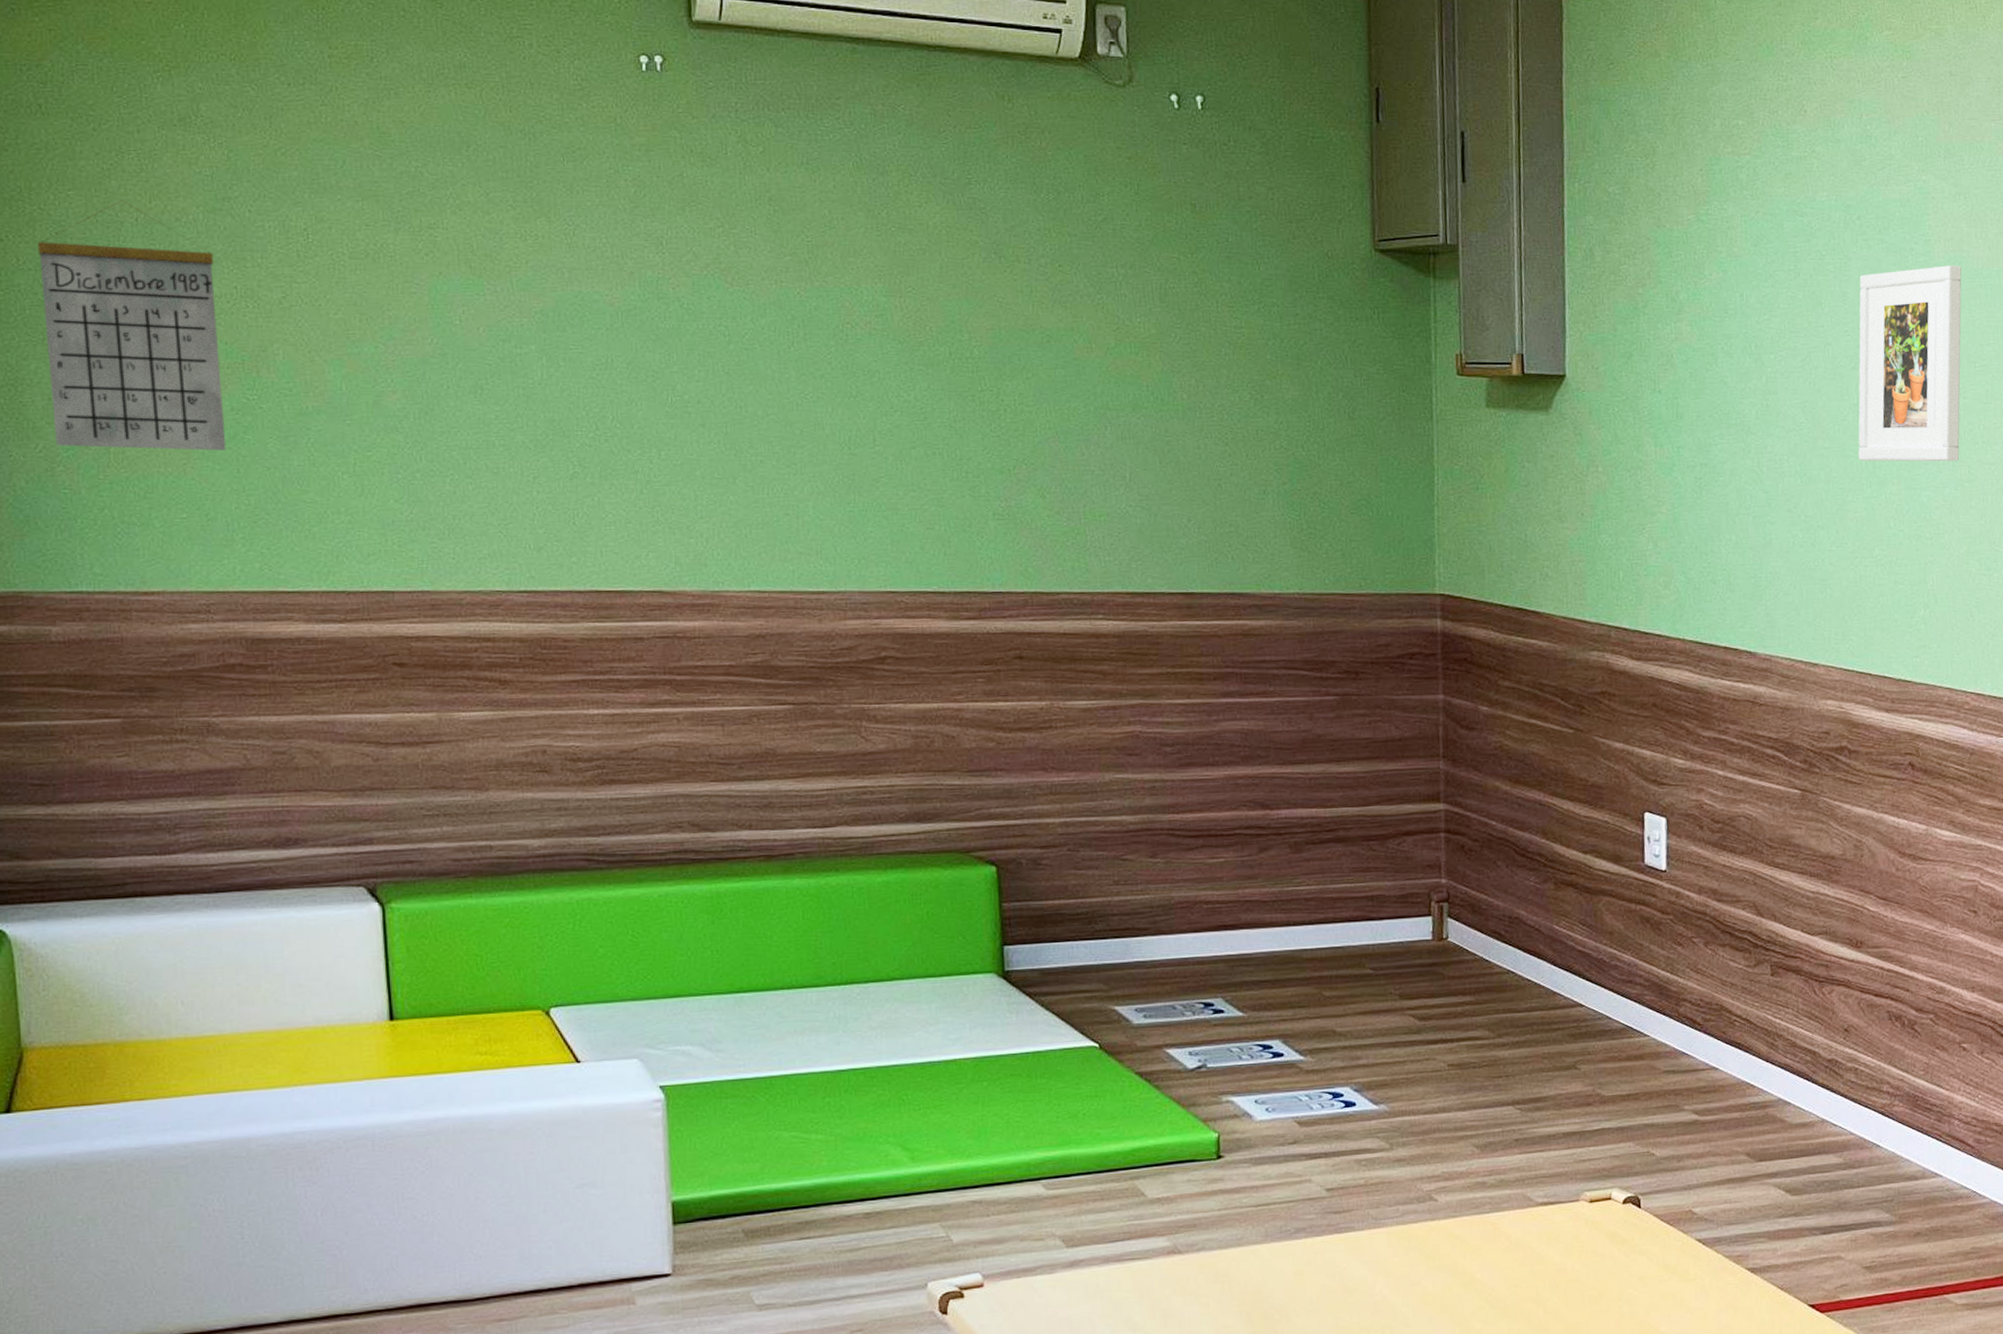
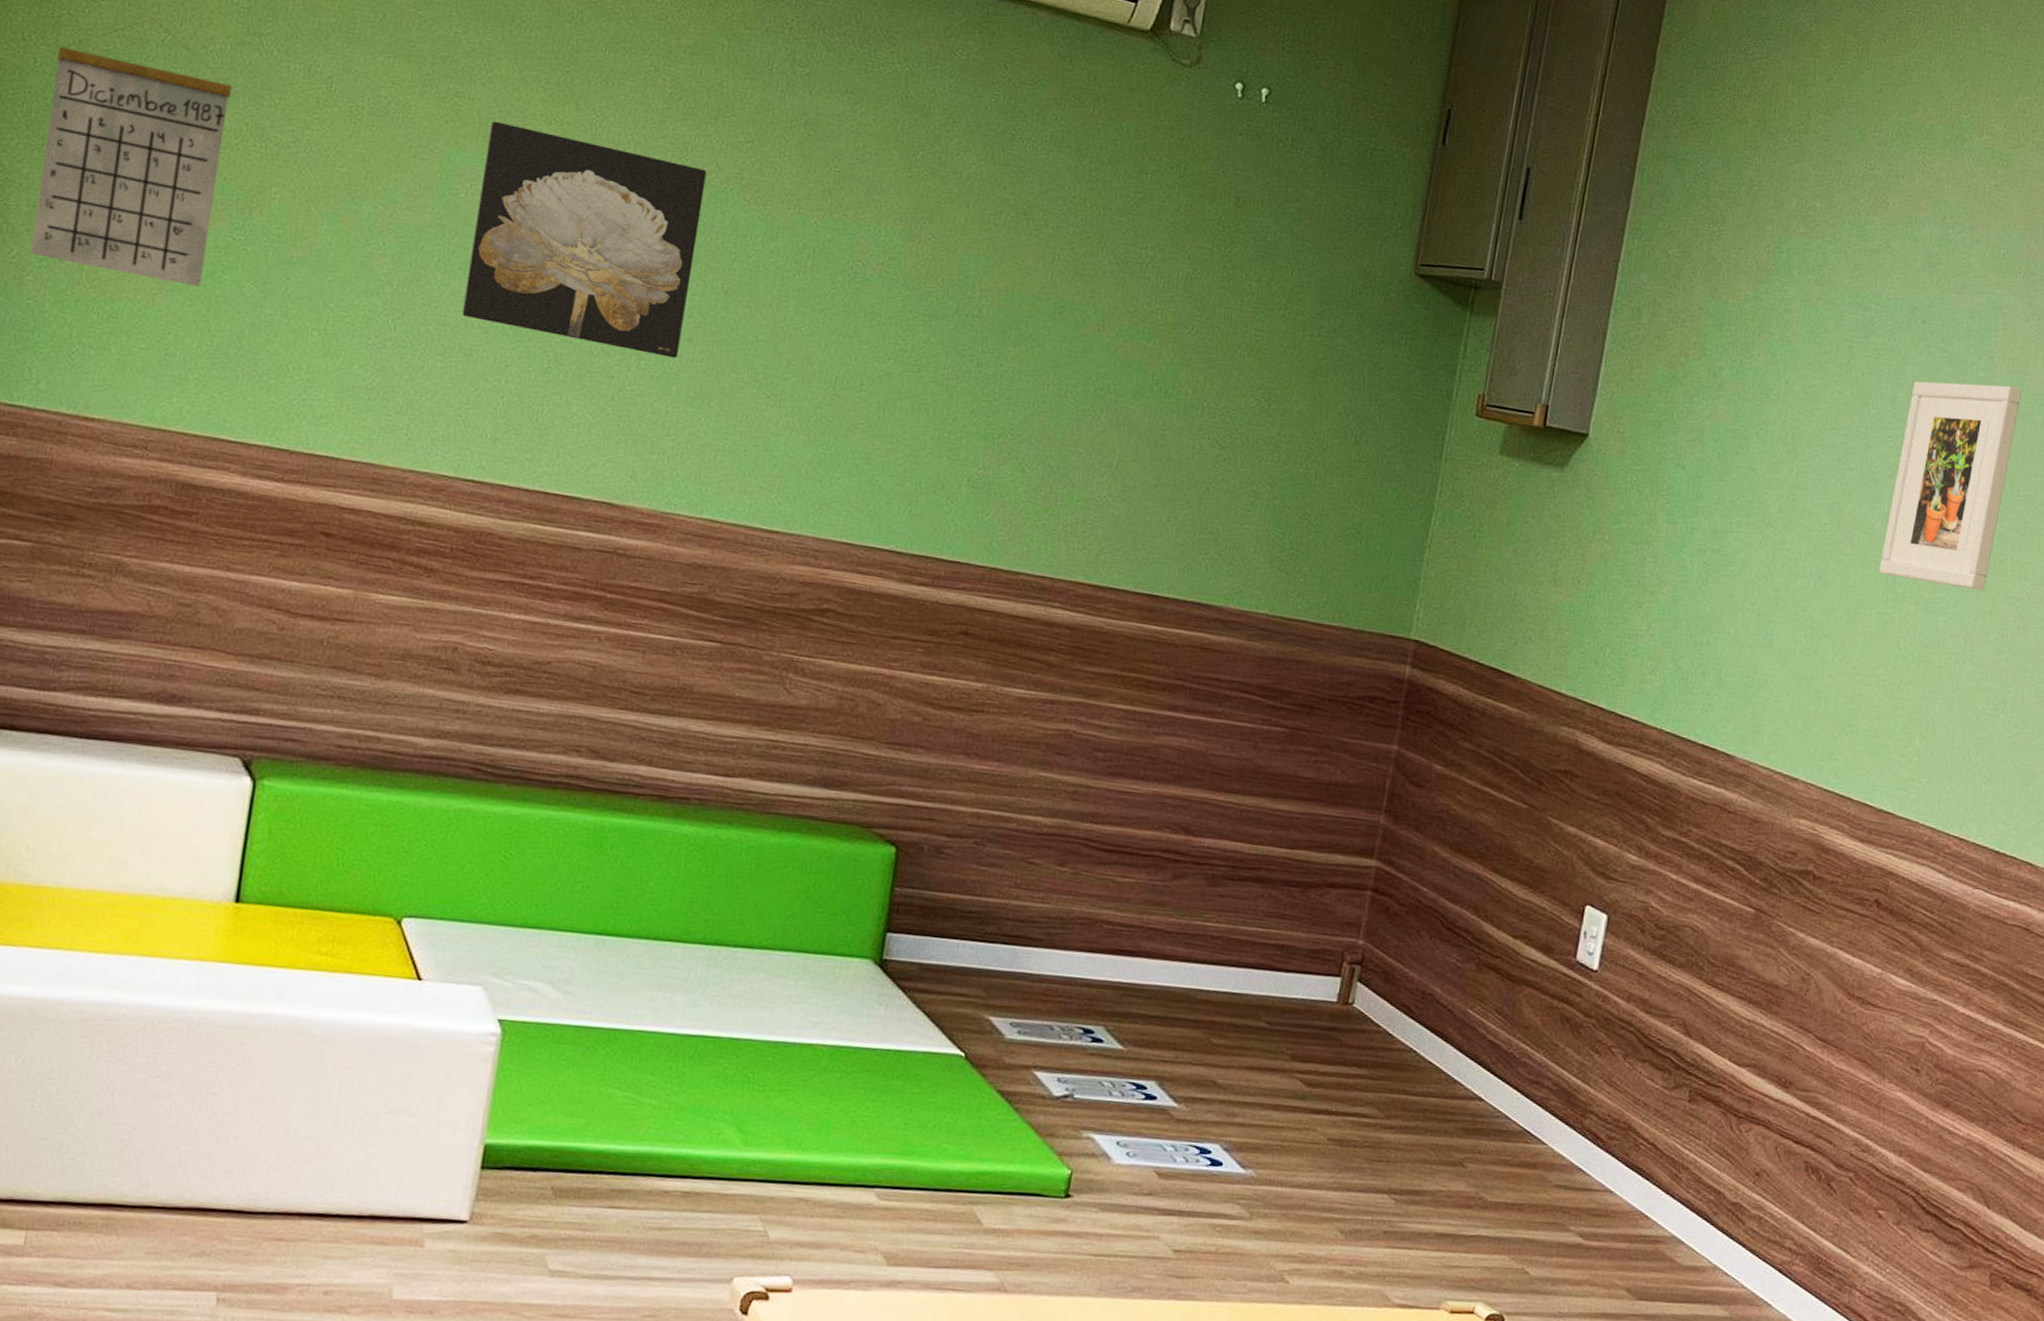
wall art: none [469,246,695,445] -> present [462,121,707,358]

